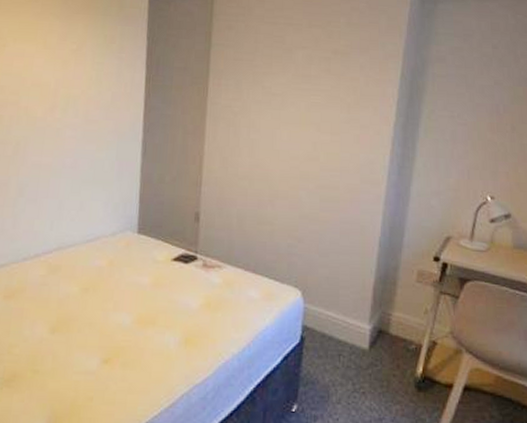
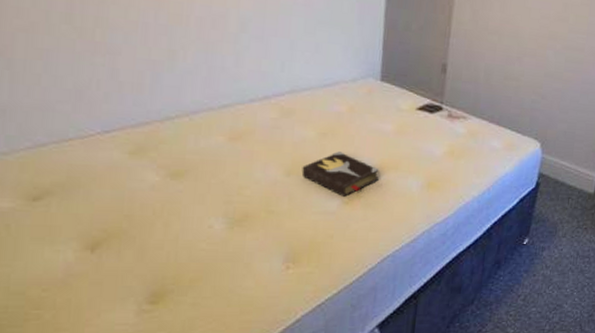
hardback book: none [65,307,137,355] -> present [301,151,380,197]

